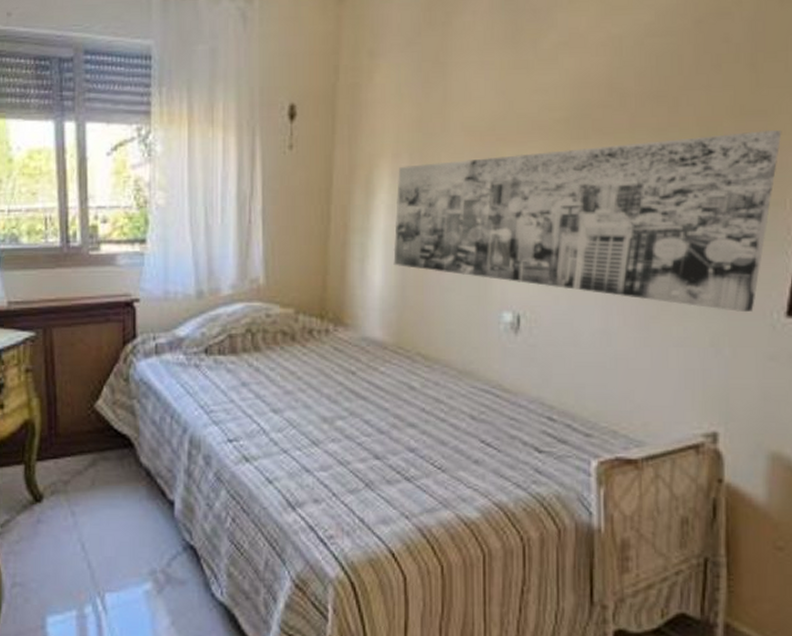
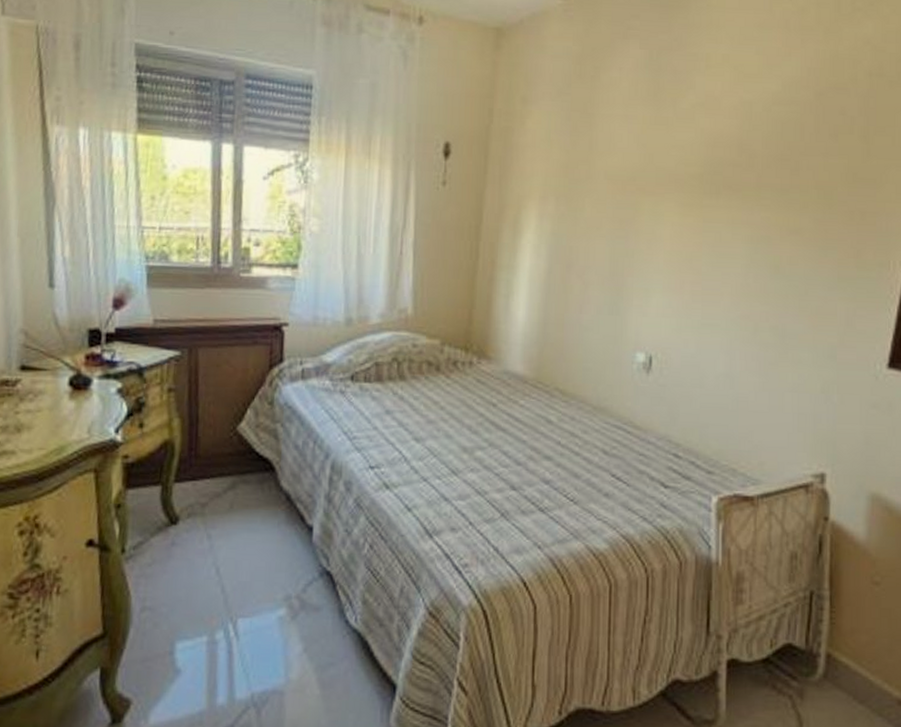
wall art: present [393,129,782,313] -> none [537,196,888,363]

